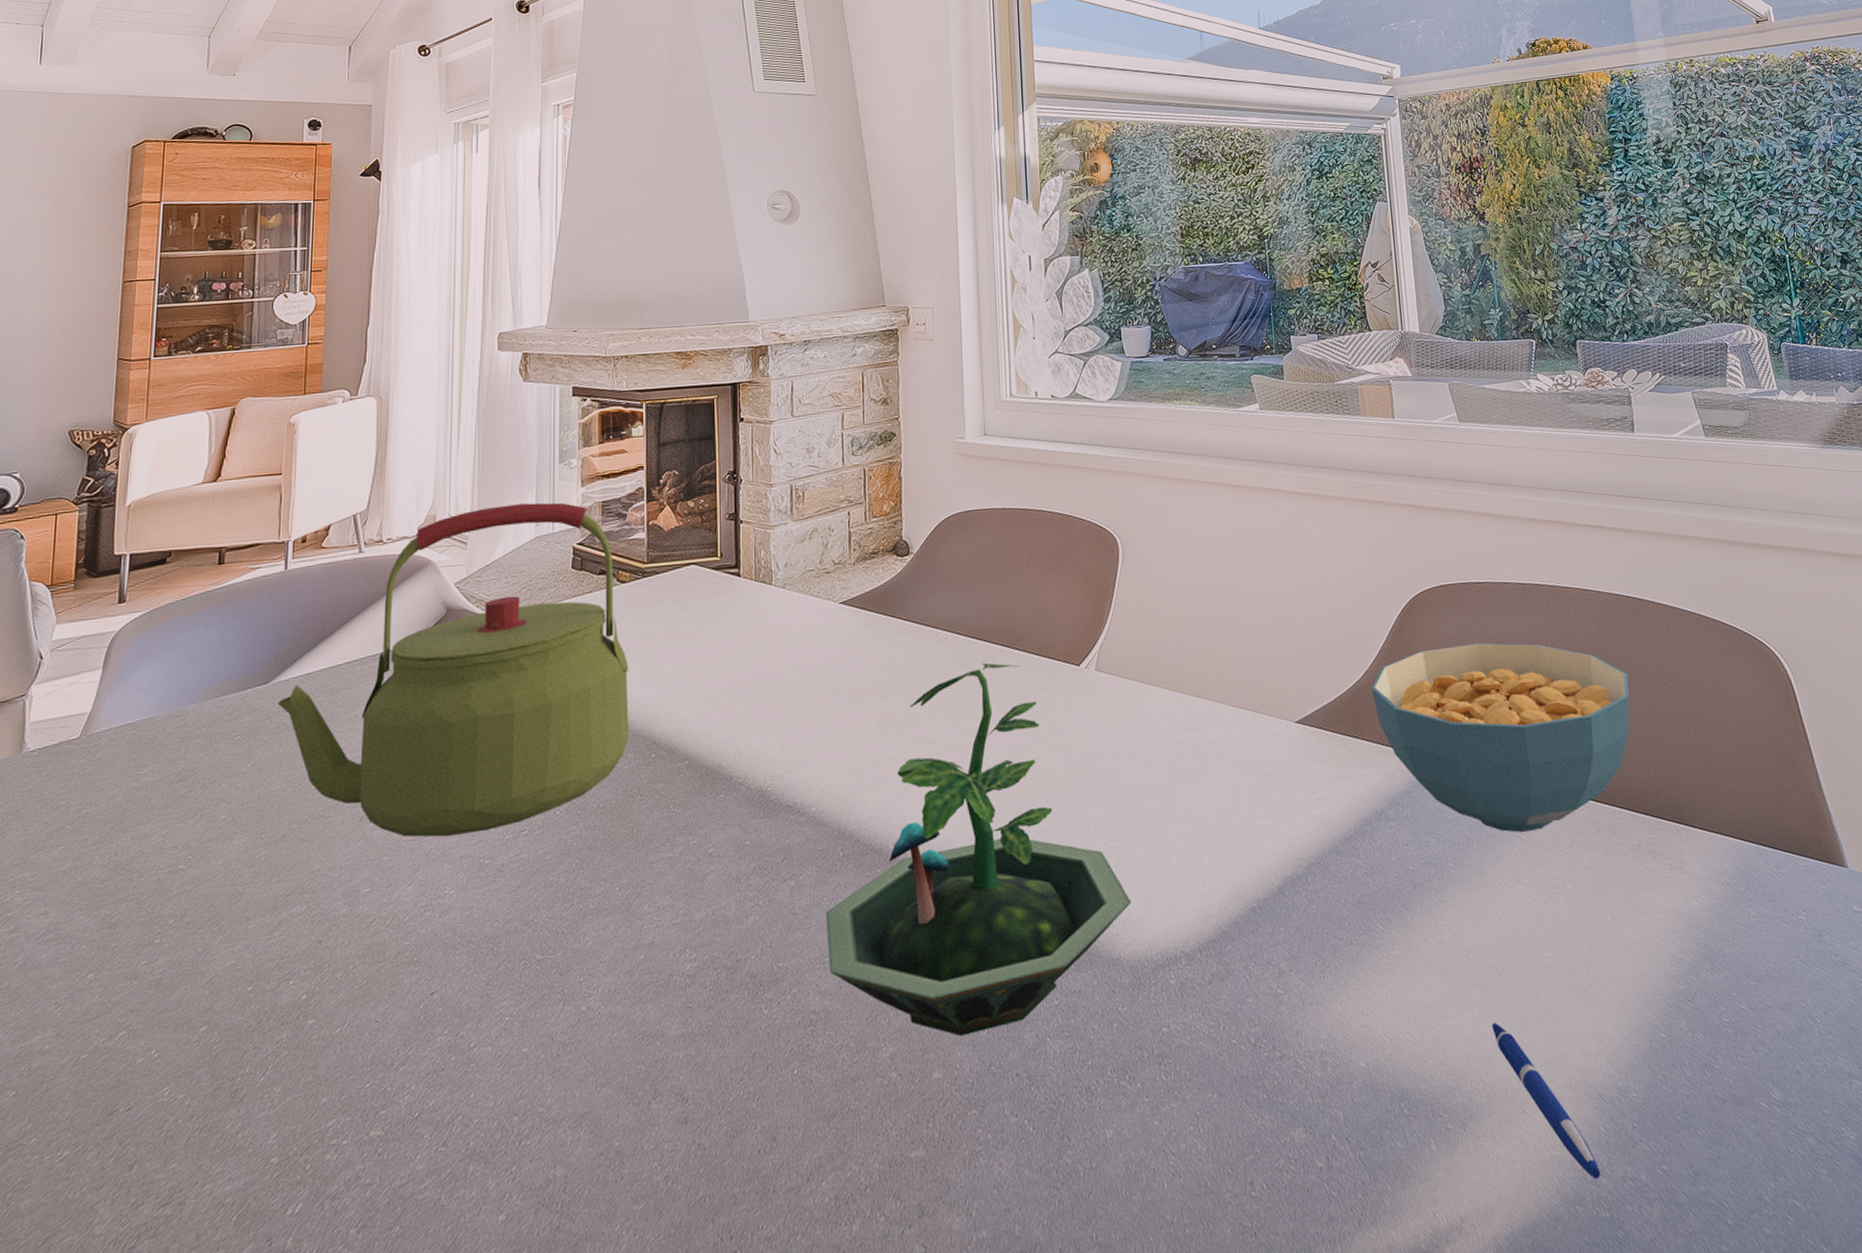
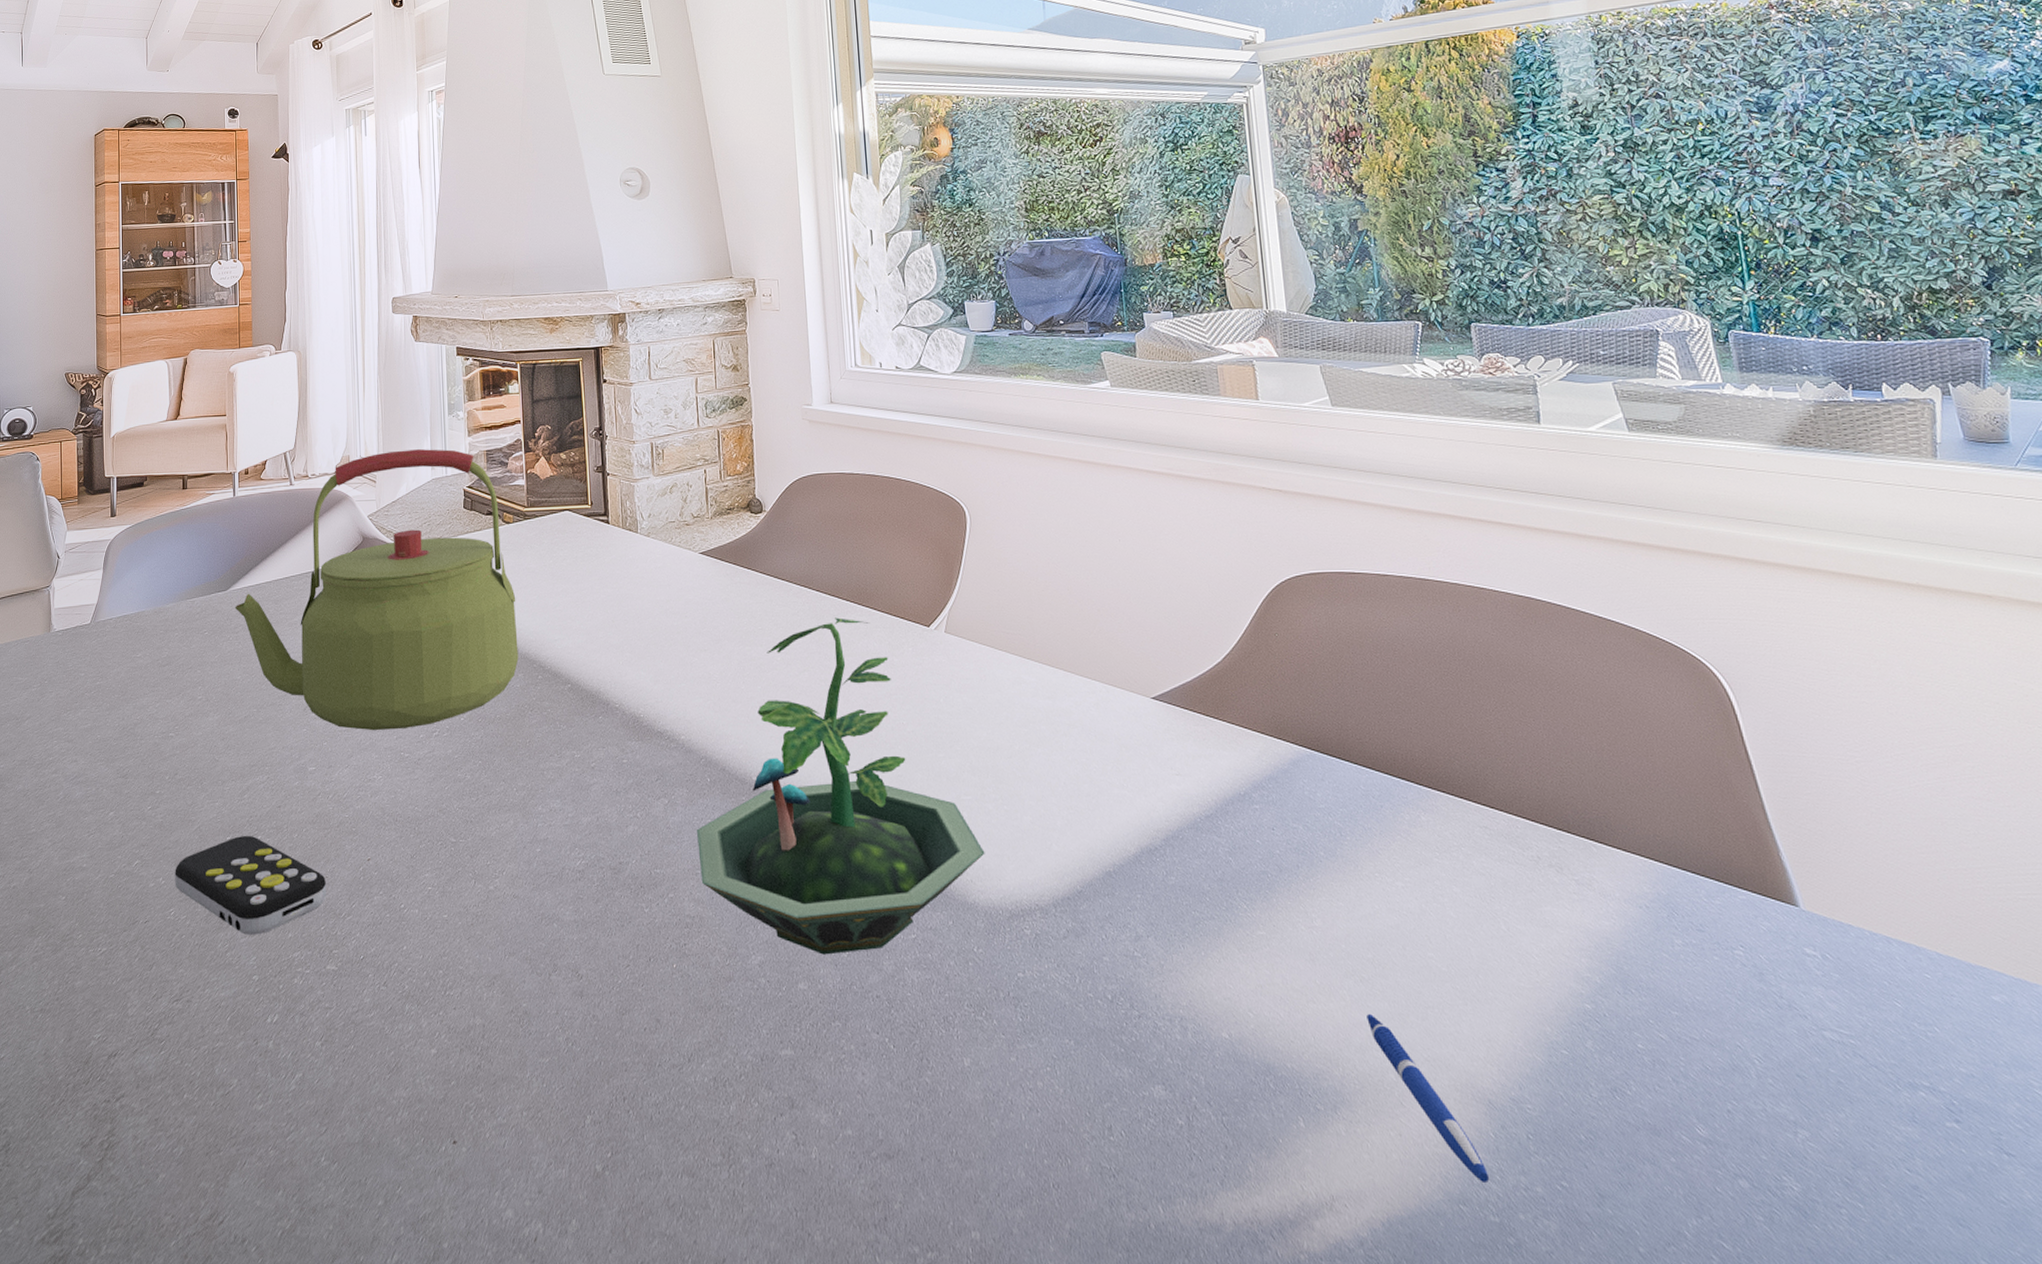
remote control: none [172,981,375,1108] -> present [175,835,326,935]
cereal bowl: present [1371,642,1630,833] -> none [1233,634,1530,830]

